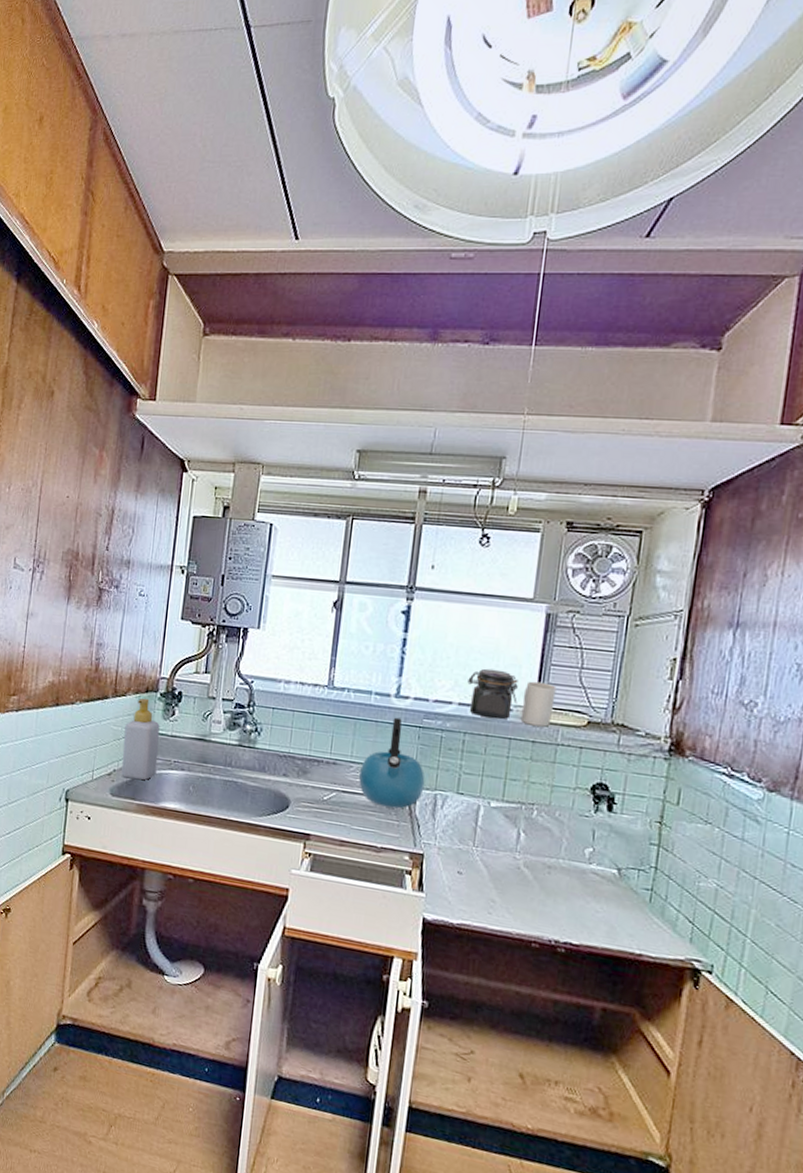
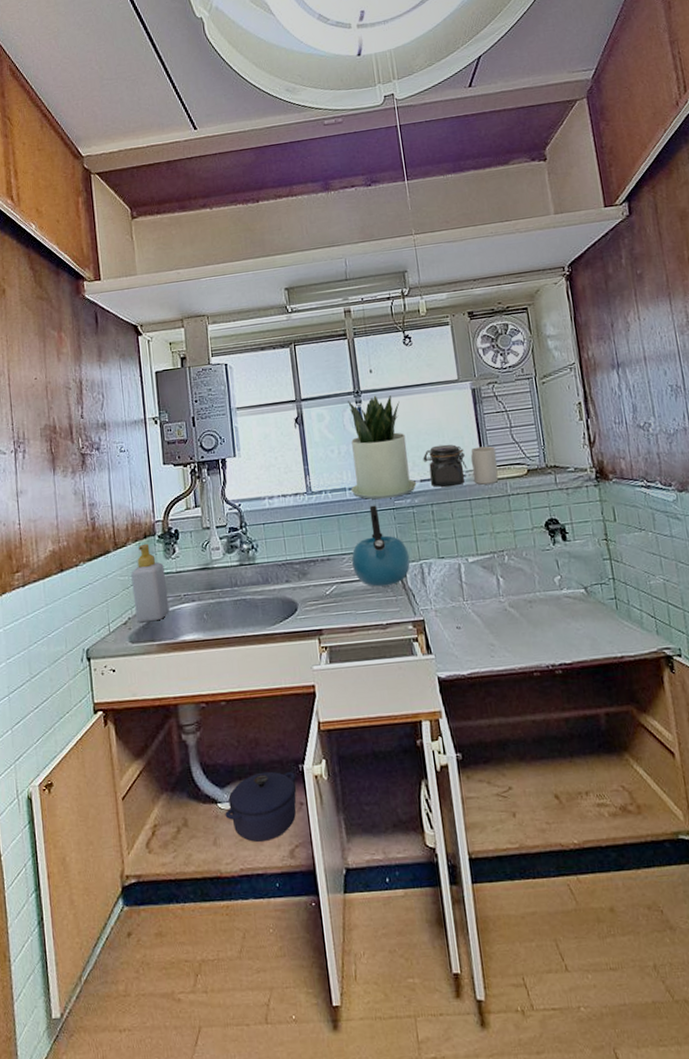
cooking pot: none [169,958,248,1027] -> present [225,771,297,843]
planter: none [377,595,458,716] -> present [348,395,417,500]

